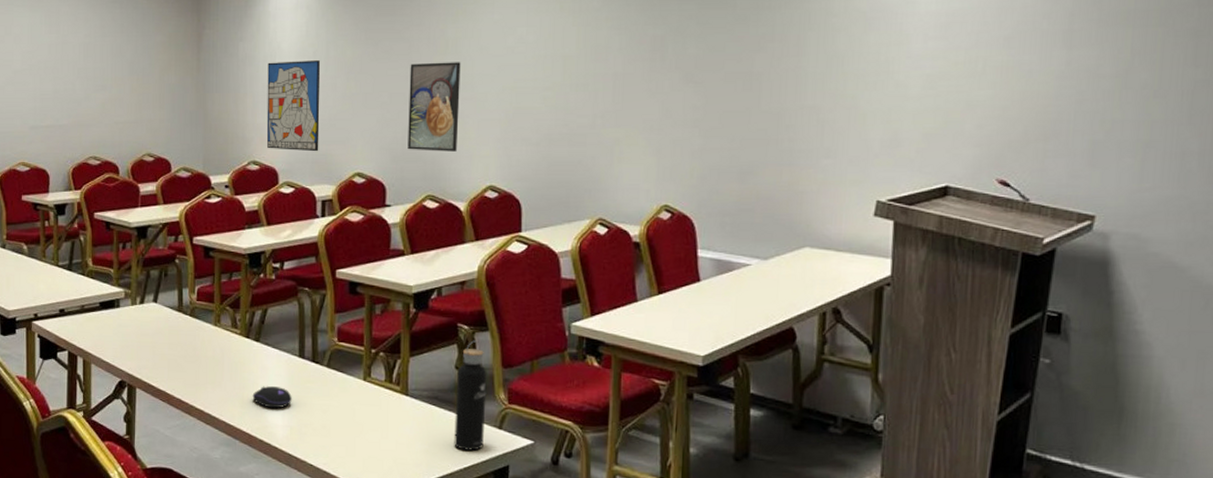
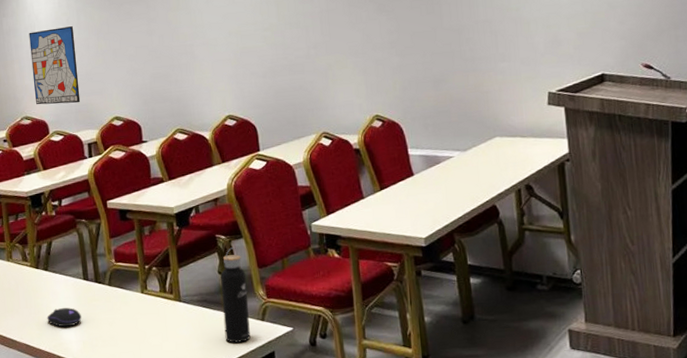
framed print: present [408,62,461,152] -> none [149,15,197,93]

